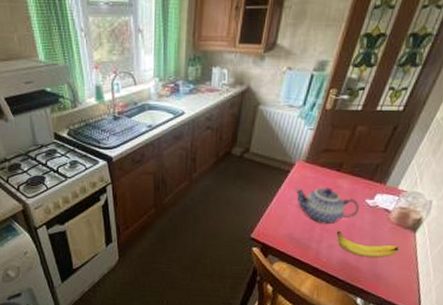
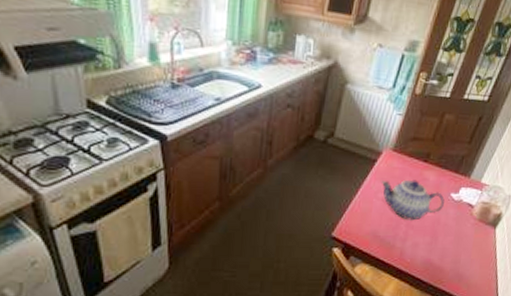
banana: present [336,230,400,259] -> none [421,227,481,257]

